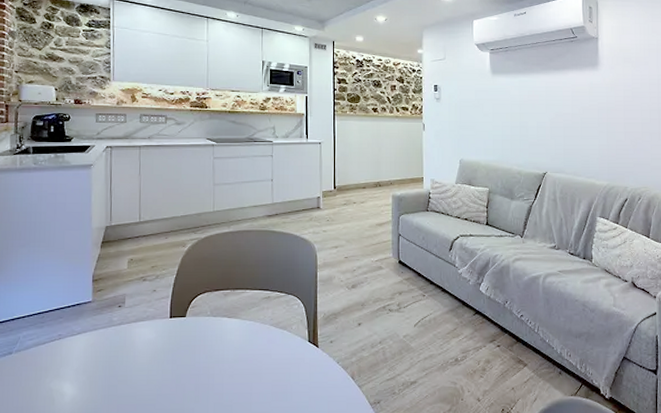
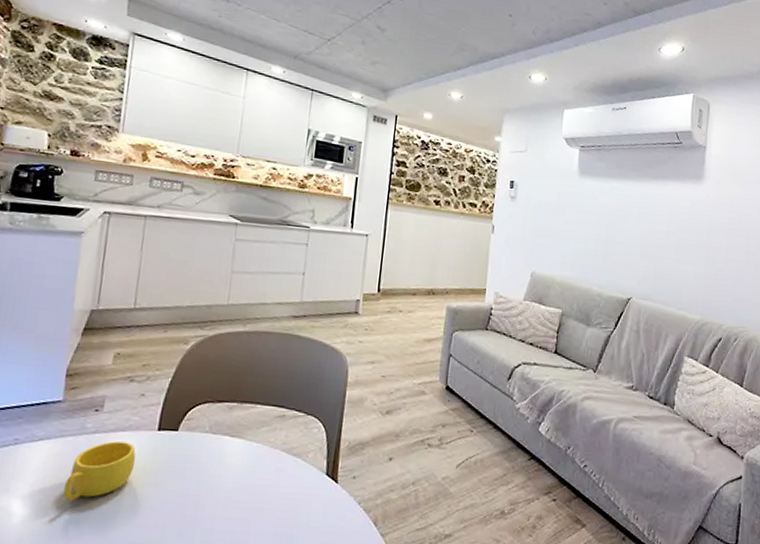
cup: none [101,330,155,380] -> present [63,441,136,501]

